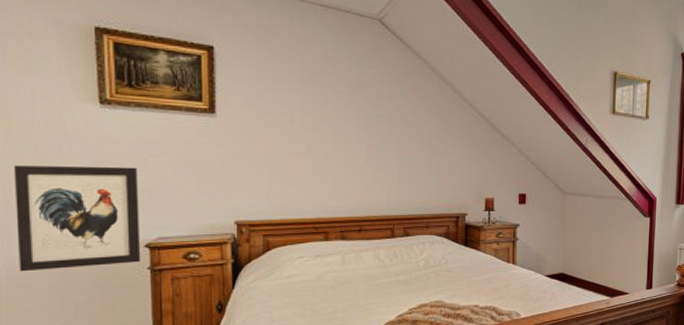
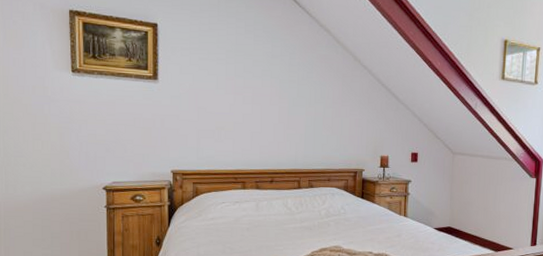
wall art: present [13,165,141,272] -> none [10,121,100,206]

